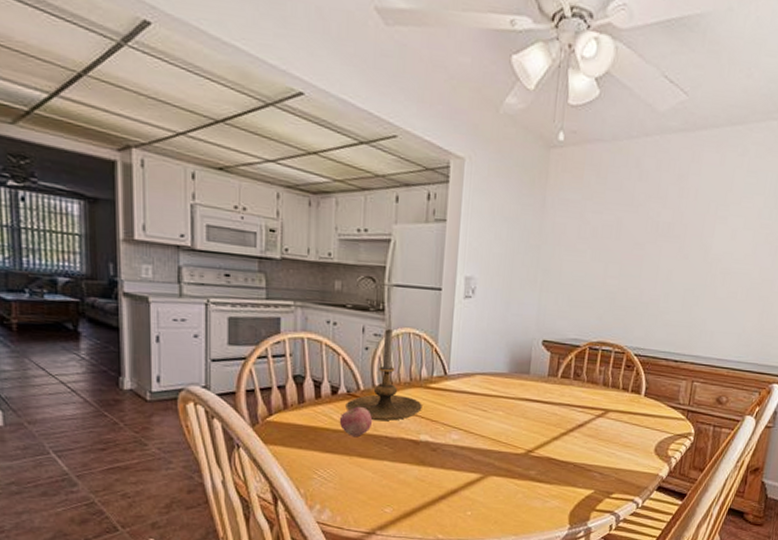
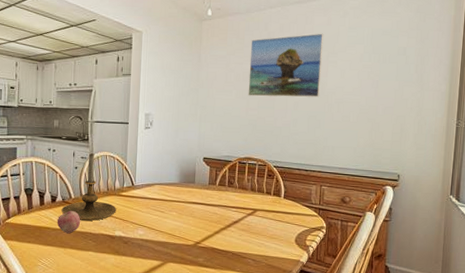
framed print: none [607,176,714,265] -> present [248,33,324,97]

